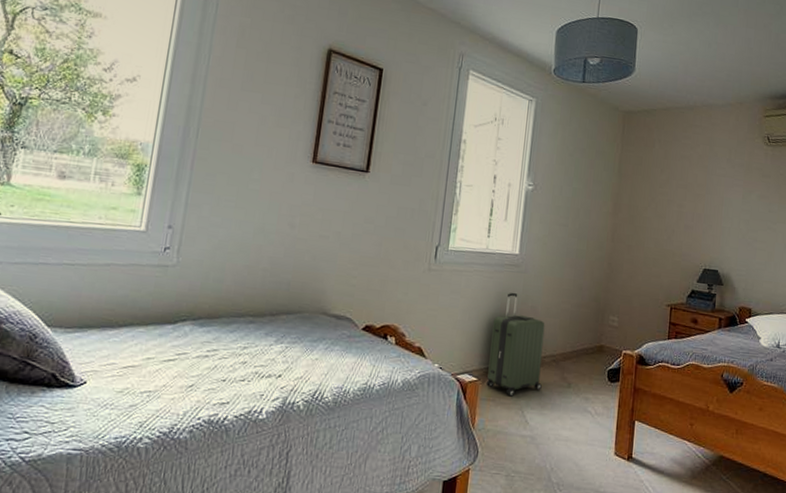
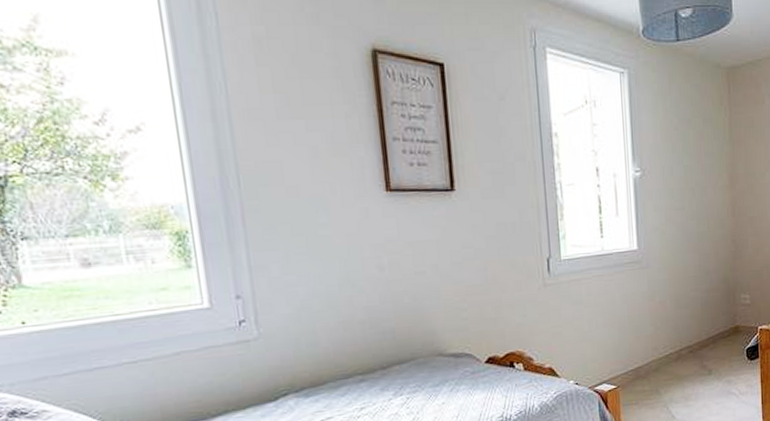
suitcase: present [487,292,545,397] -> none [623,290,683,396]

